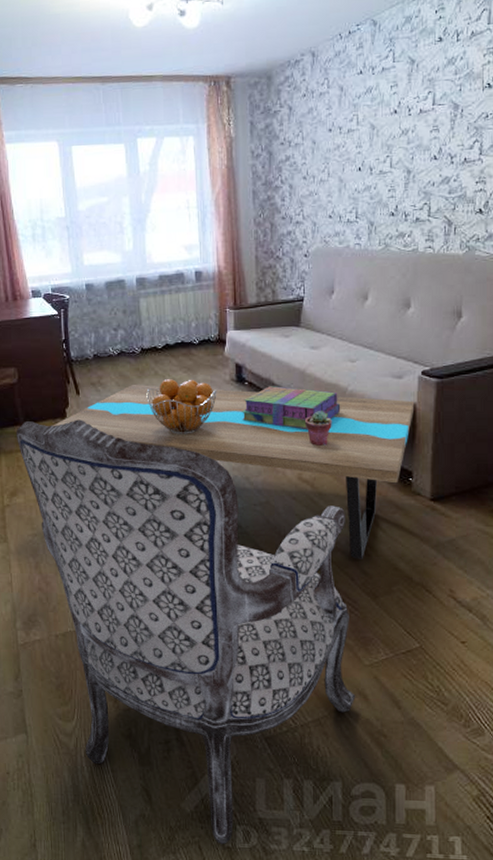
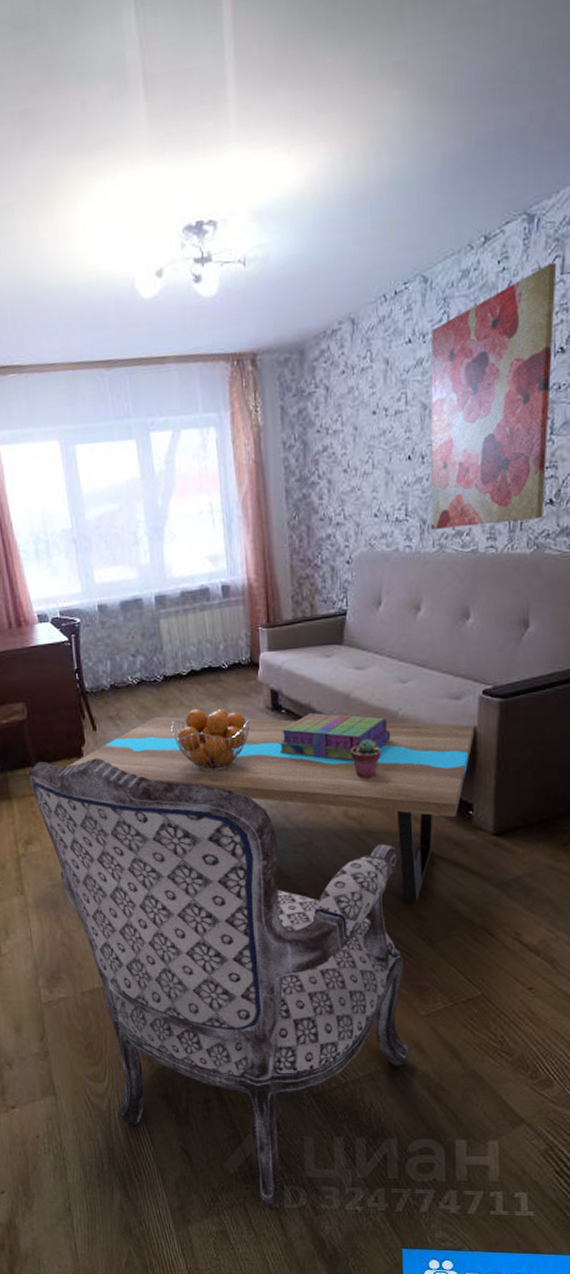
wall art: none [377,14,485,231] -> present [430,262,557,530]

